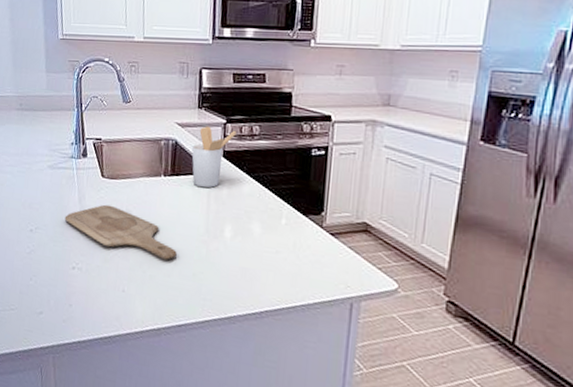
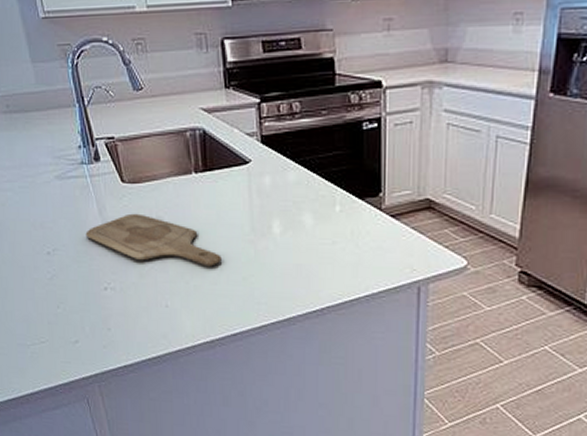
utensil holder: present [192,126,237,188] -> none [224,108,274,181]

